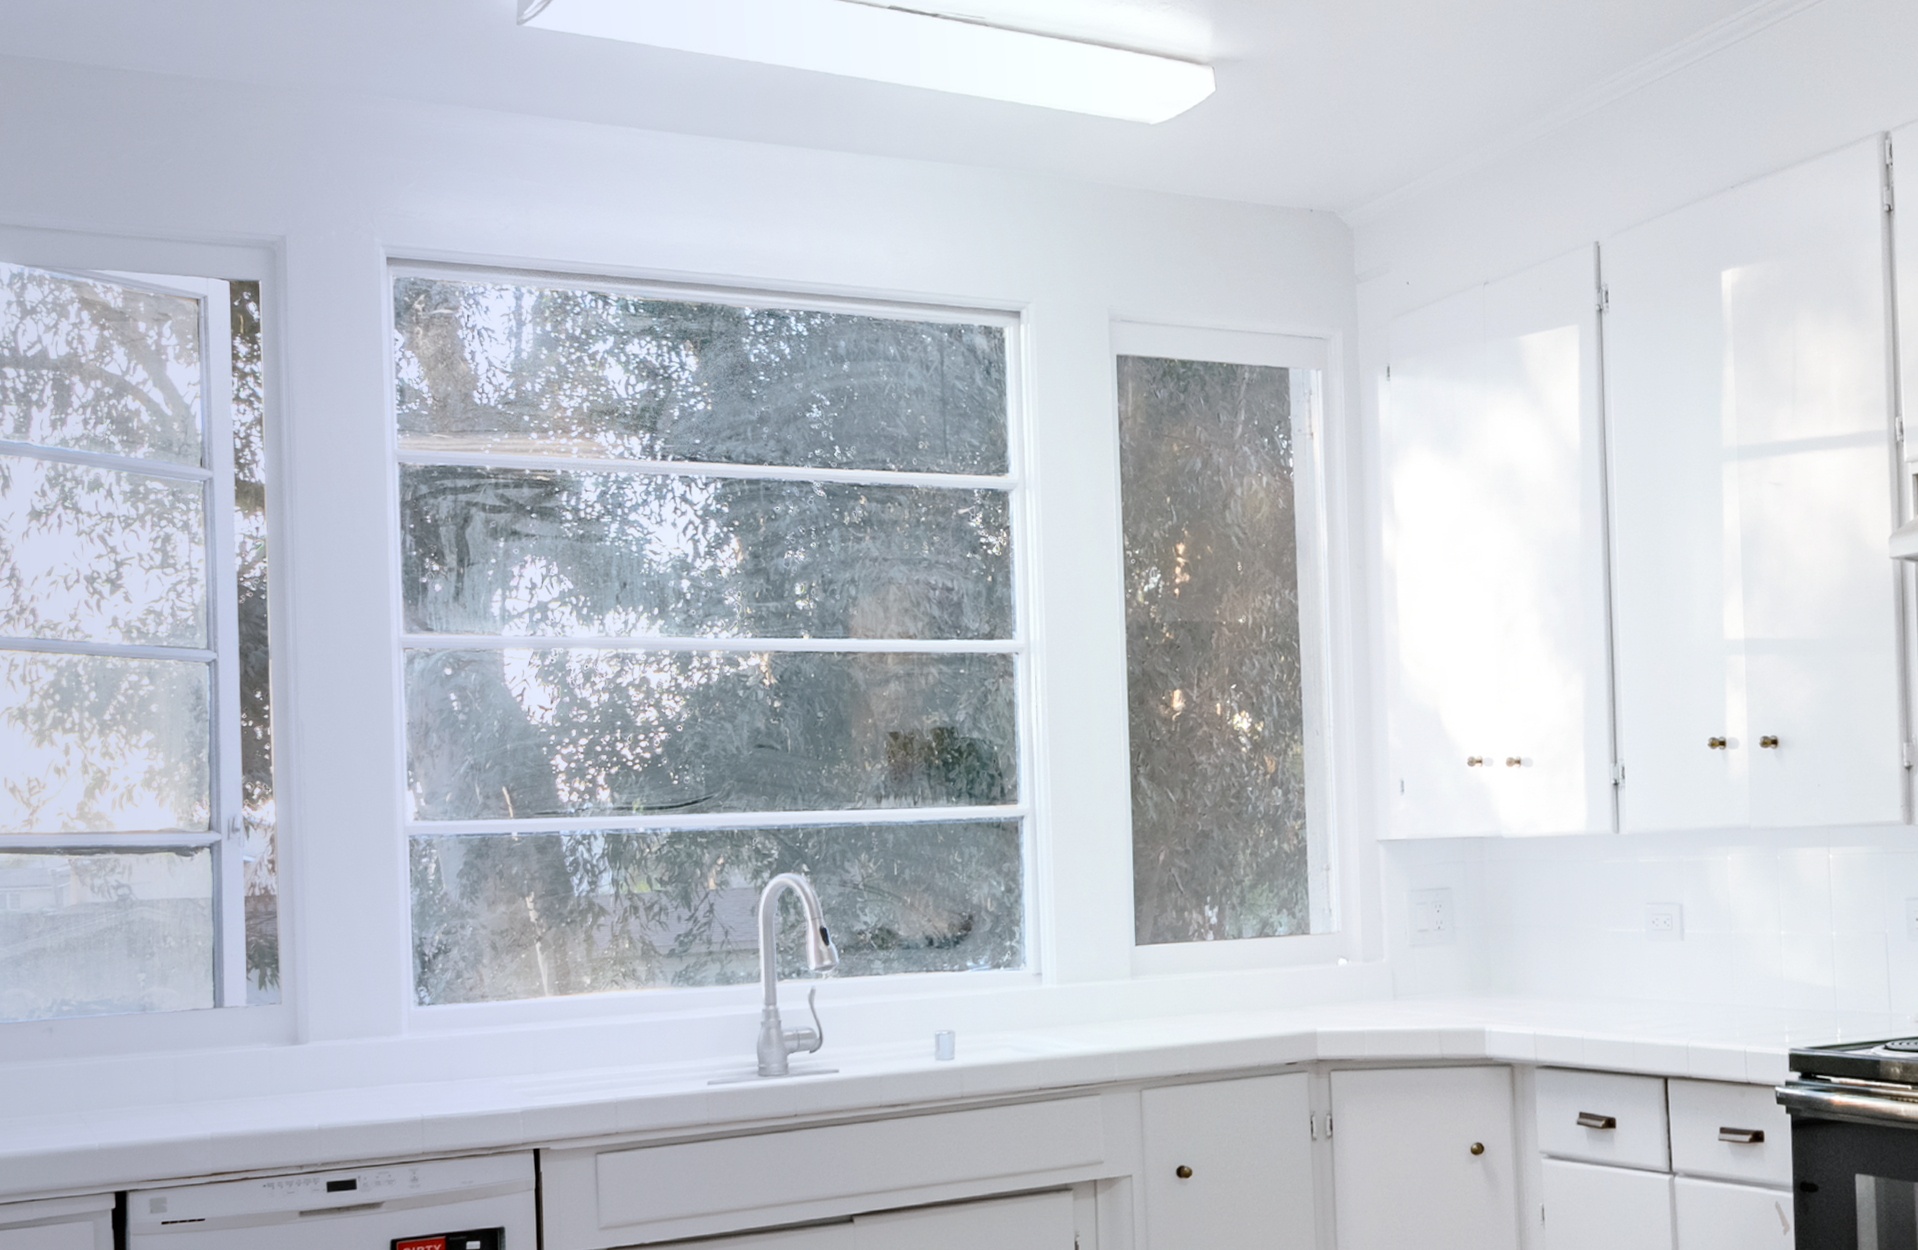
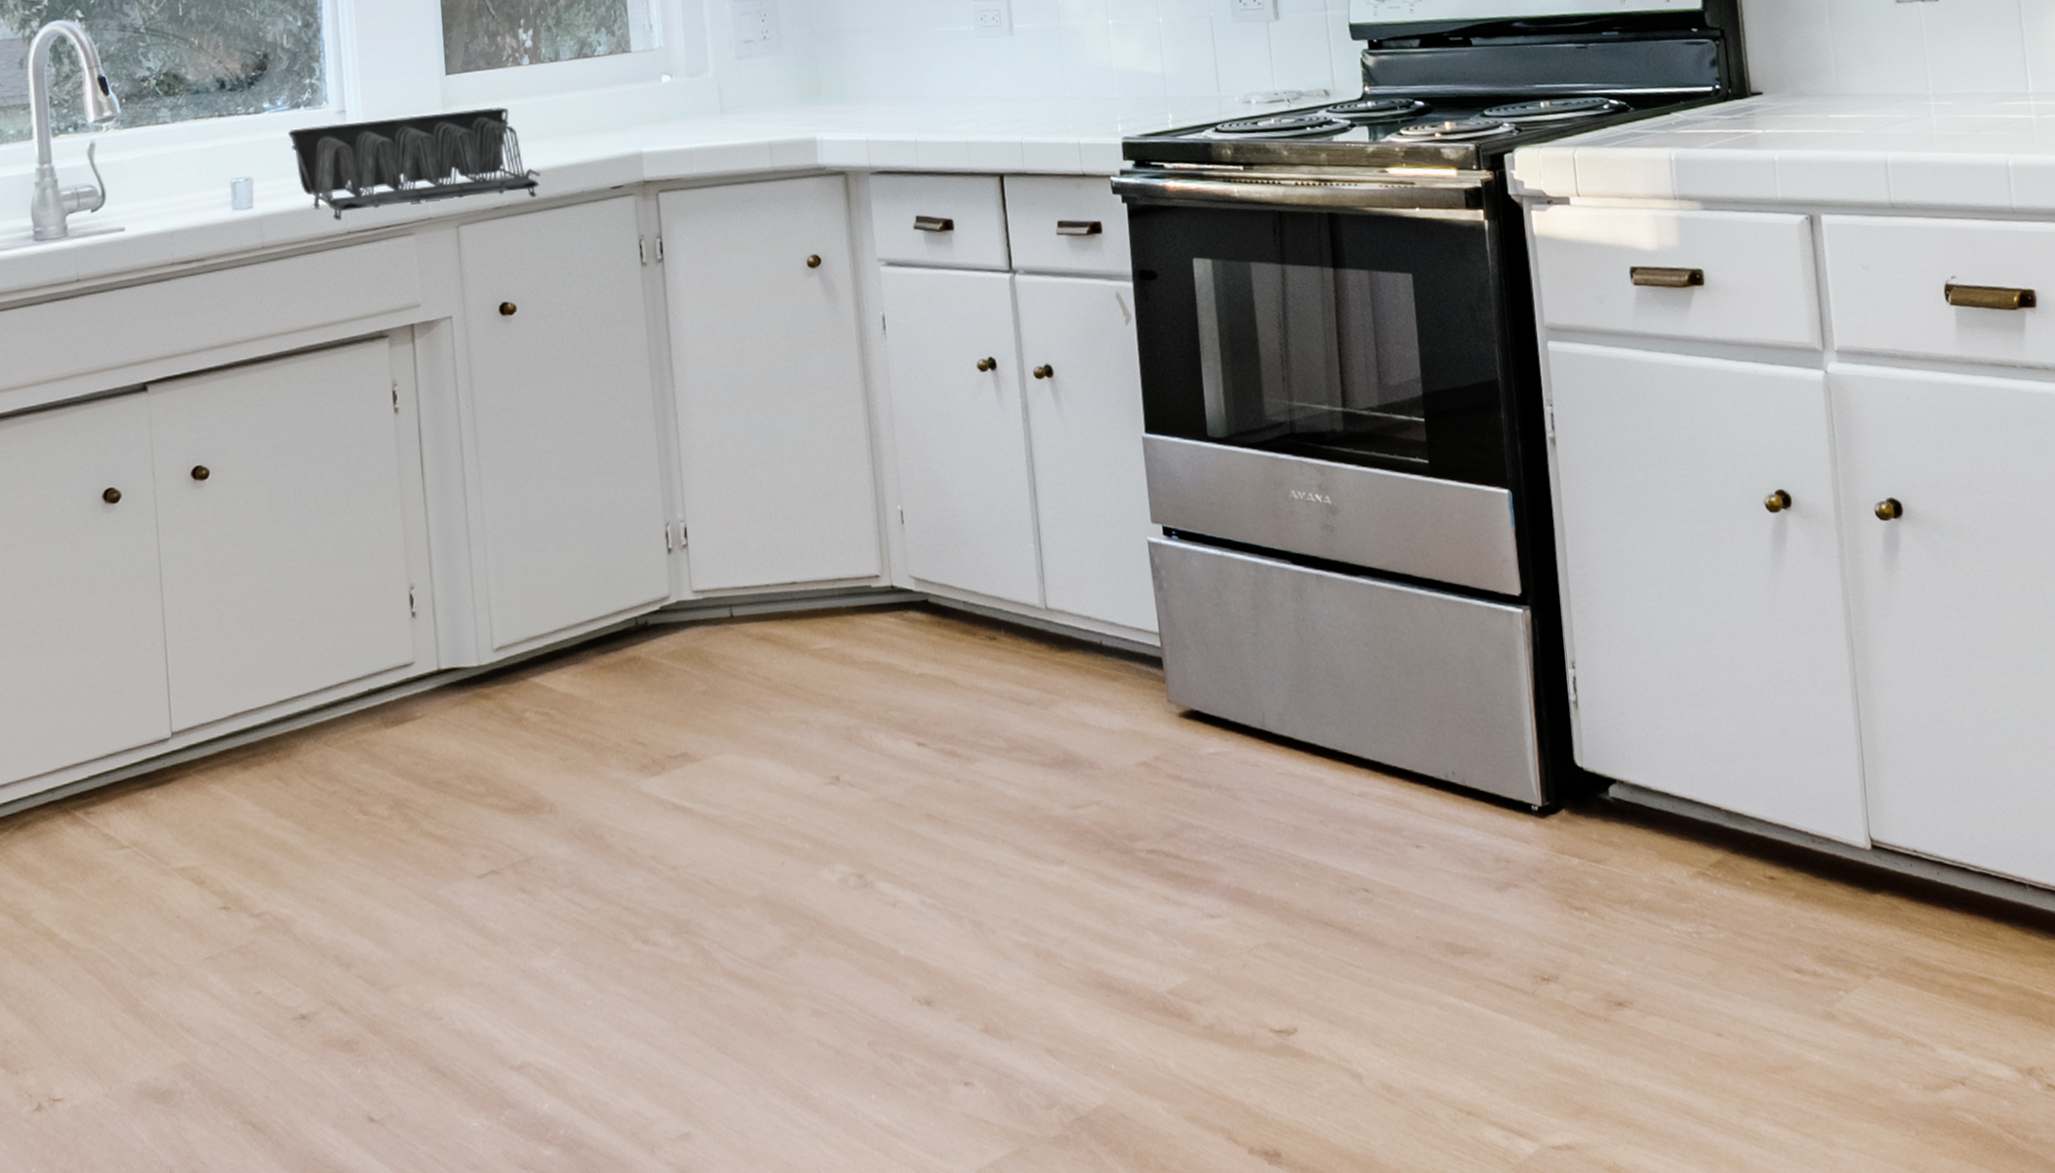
dish rack: none [989,979,1220,1077] -> present [288,107,541,221]

